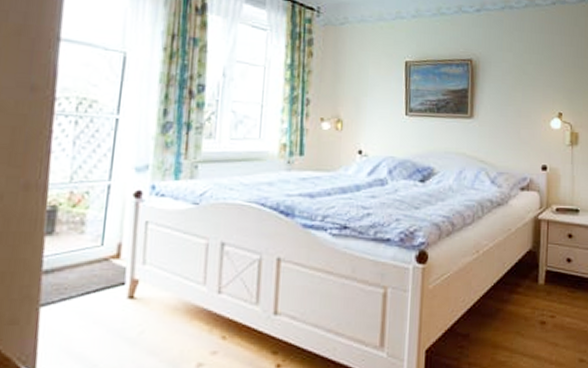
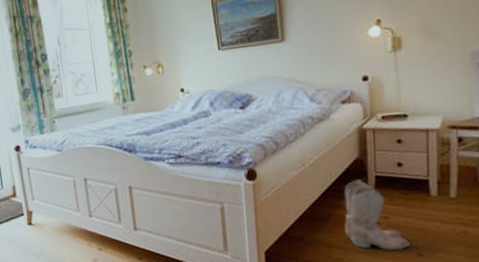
boots: none [511,273,572,354] -> present [344,179,409,250]

